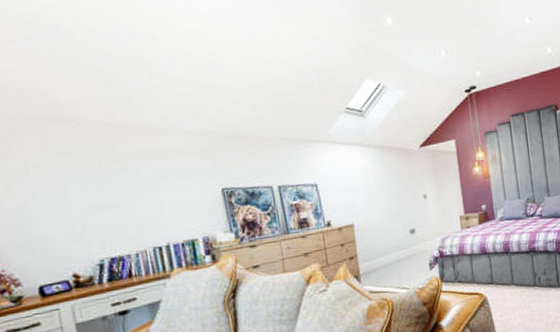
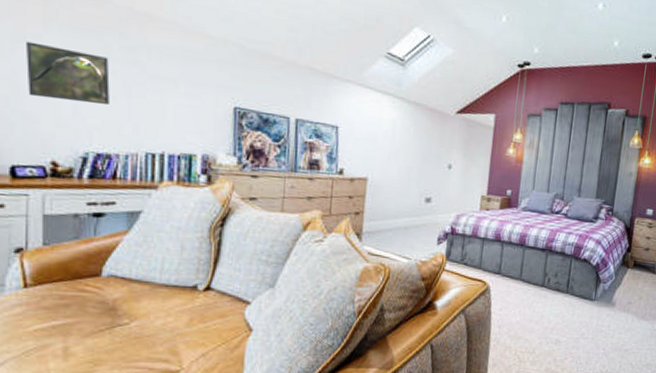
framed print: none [29,171,112,221] -> present [25,41,110,106]

